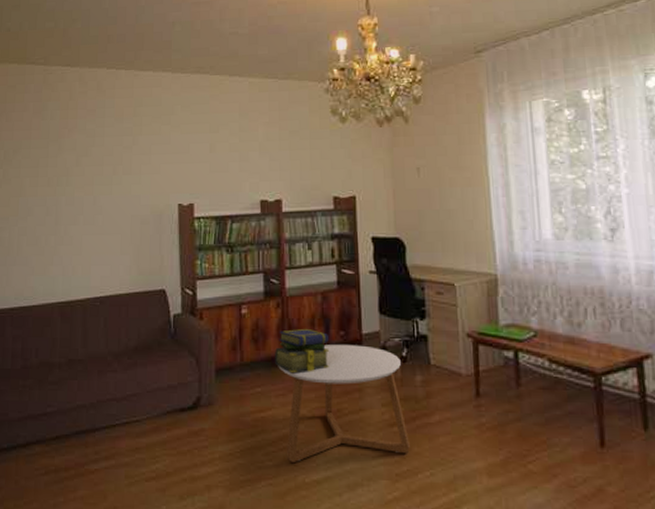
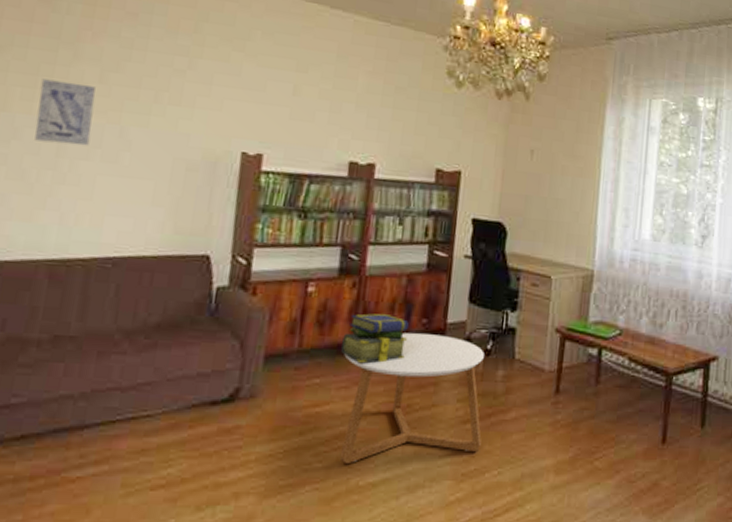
wall art: none [41,168,76,215] -> present [35,79,96,146]

